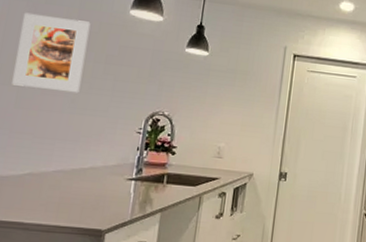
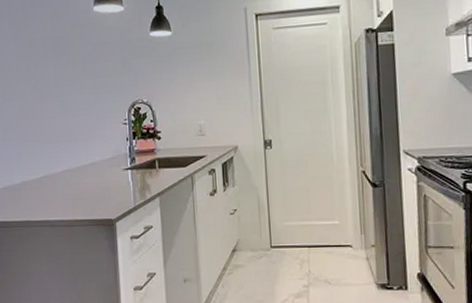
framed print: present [12,12,91,93] -> none [9,27,68,100]

